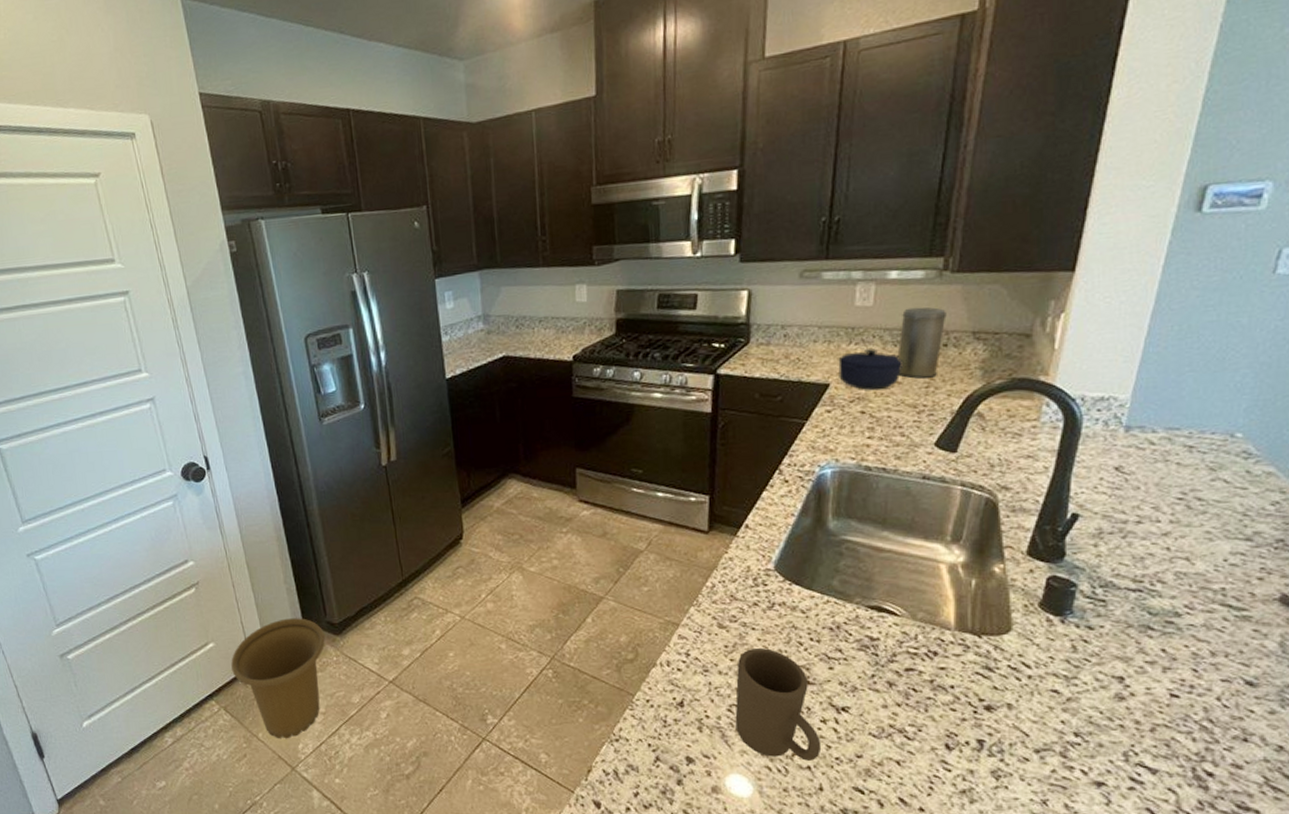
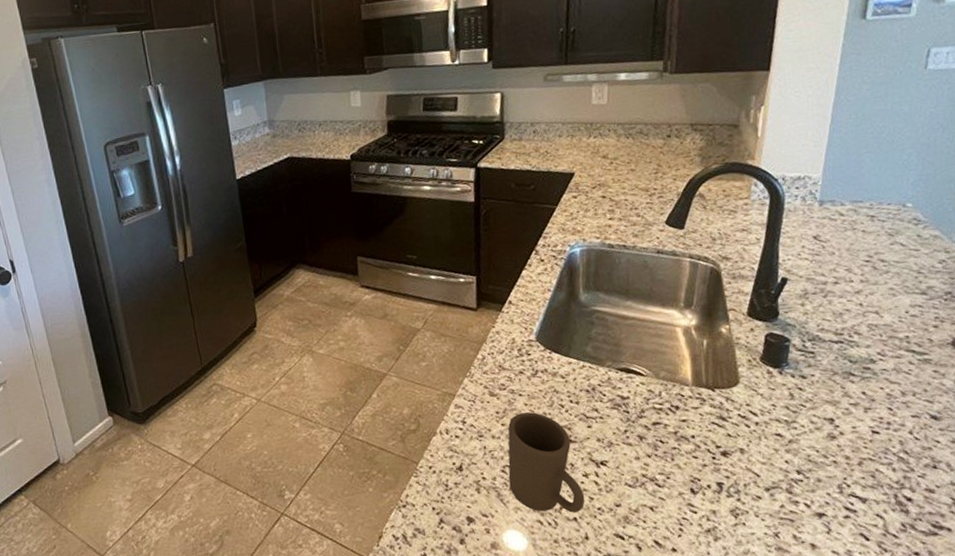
basket: present [231,618,325,738] -> none [39,409,130,528]
cooking pot: present [838,348,904,390] -> none [580,141,636,177]
canister: present [897,307,947,379] -> none [629,103,669,166]

